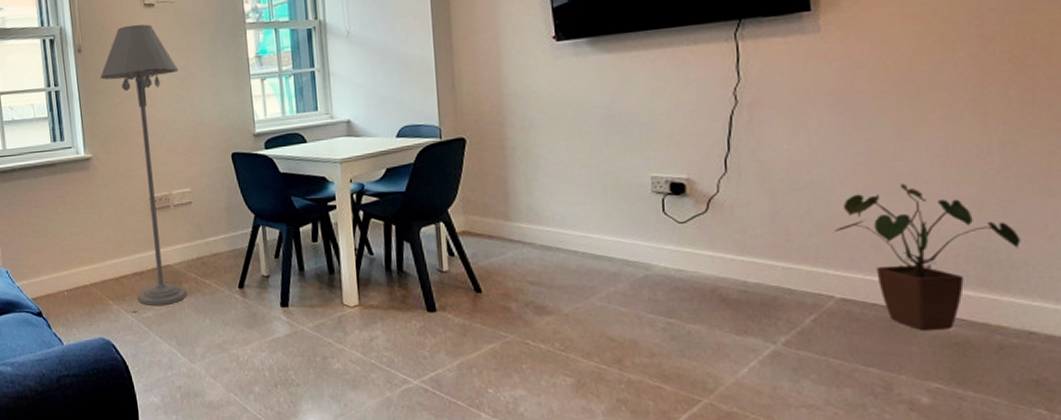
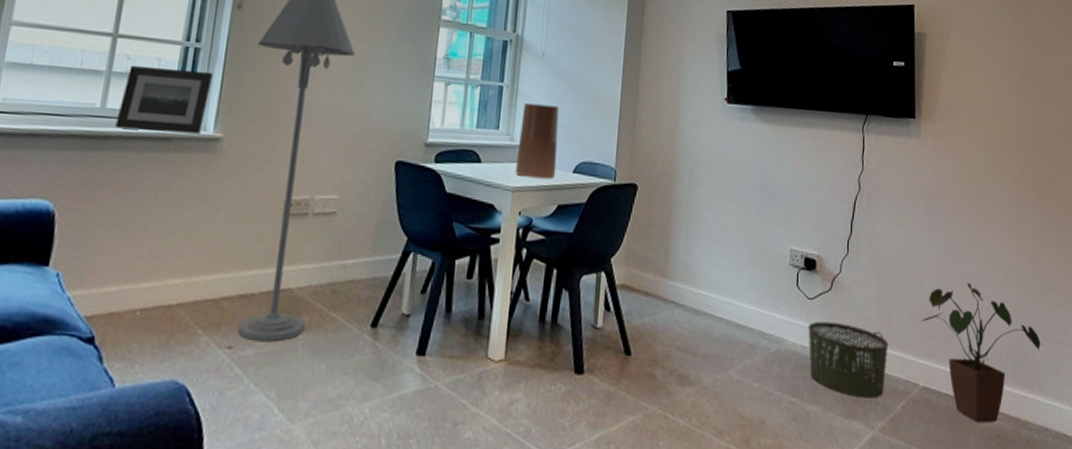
picture frame: none [14,107,76,162] -> present [115,64,214,134]
vase: none [337,79,380,149] -> present [515,103,560,180]
basket: none [681,242,790,315] -> present [808,321,889,399]

